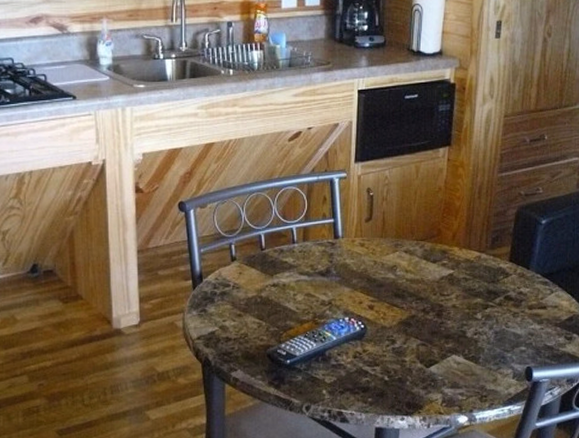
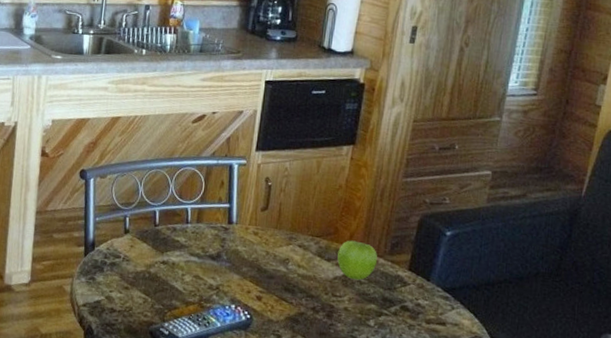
fruit: none [442,239,480,278] -> present [337,240,378,280]

